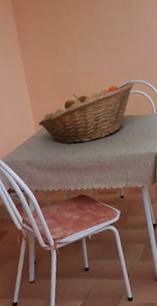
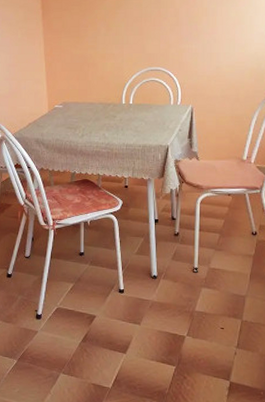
fruit basket: present [38,82,134,144] -> none [52,69,153,127]

